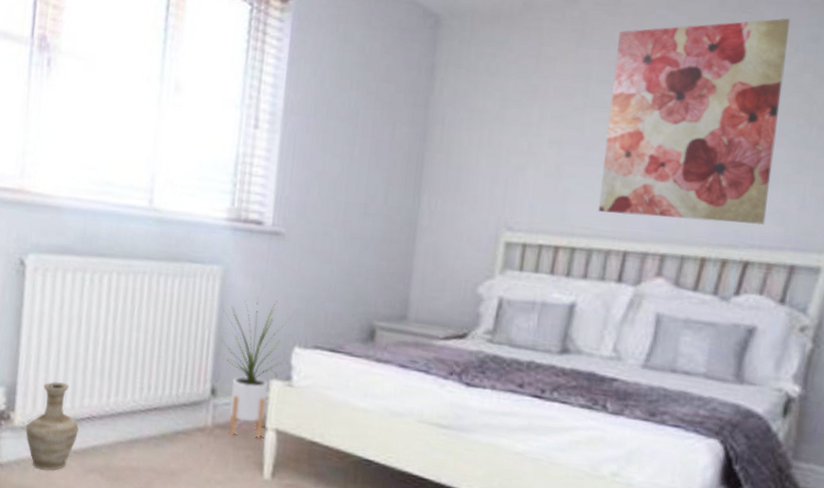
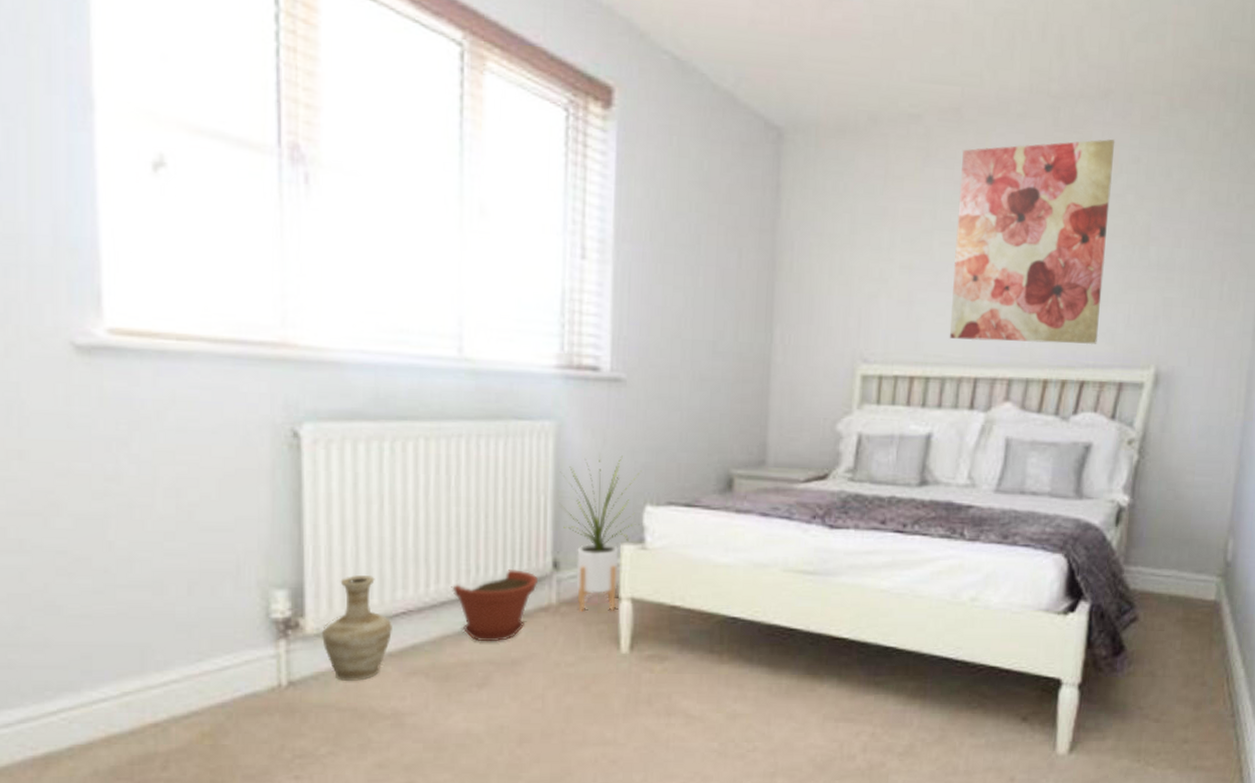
plant pot: none [127,391,198,453] -> present [451,569,538,641]

